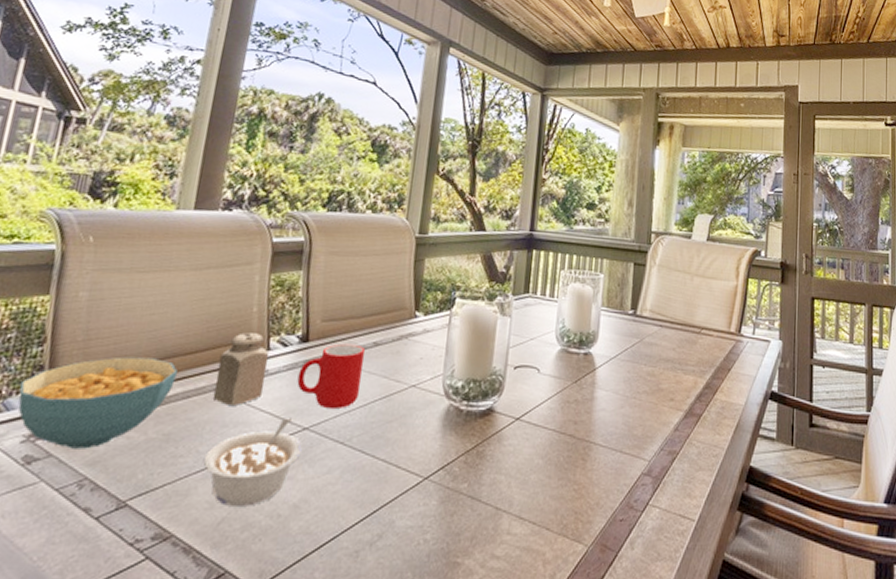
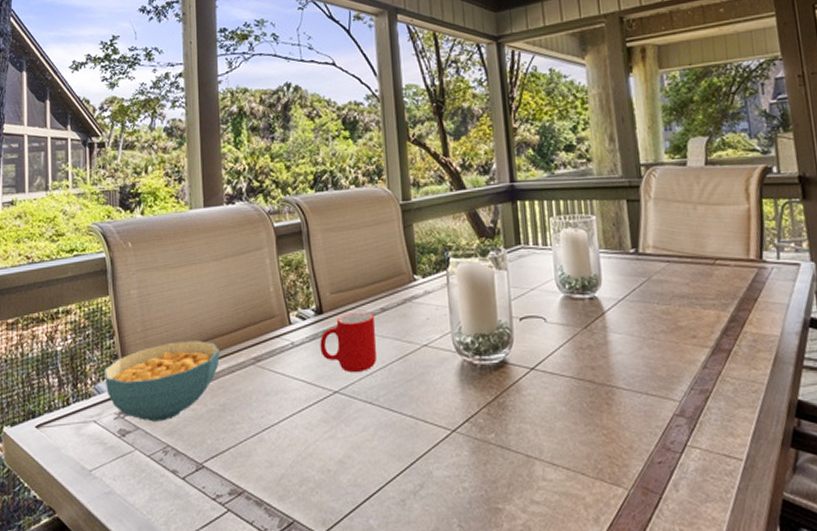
legume: present [204,418,302,506] -> none [257,383,337,464]
salt shaker: present [213,333,270,407] -> none [251,310,293,377]

